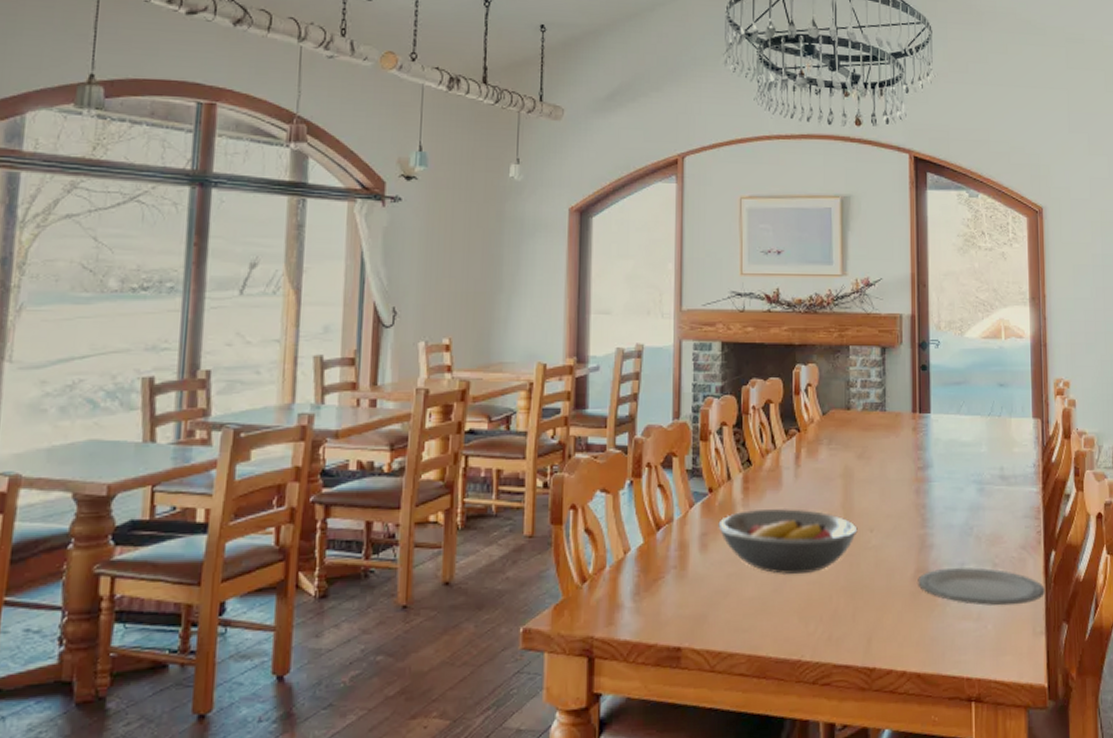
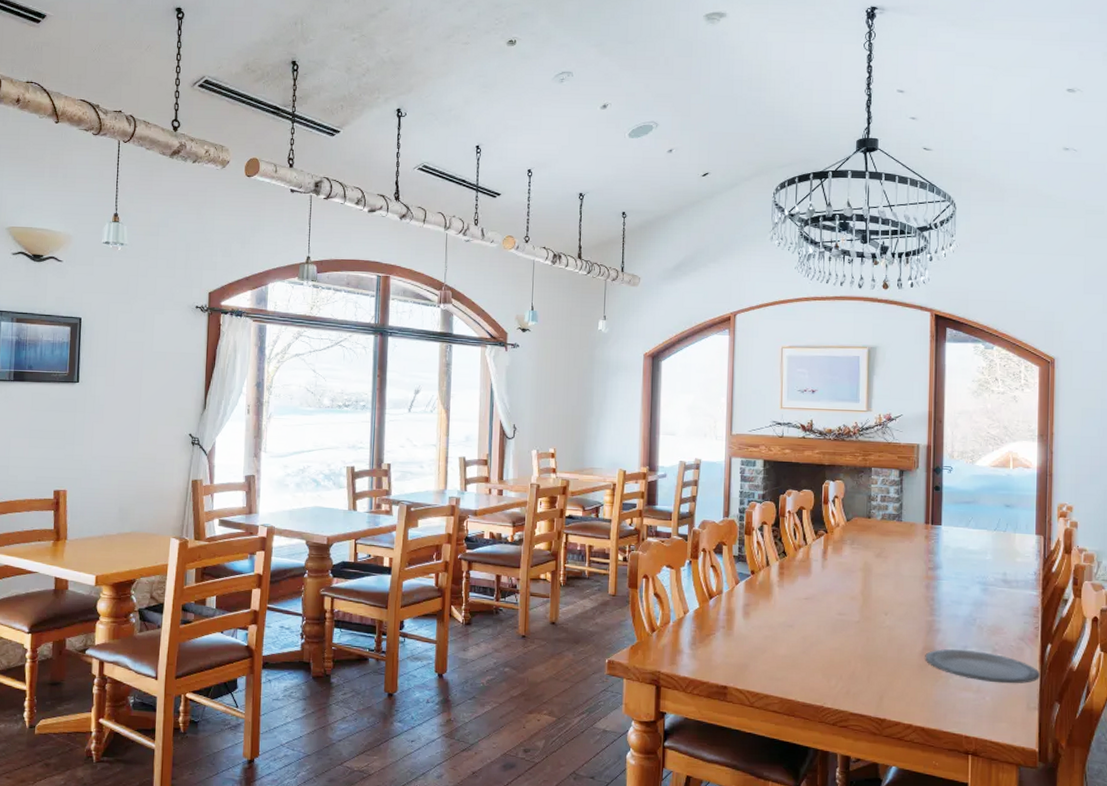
fruit bowl: present [718,509,858,574] -> none [758,590,874,642]

